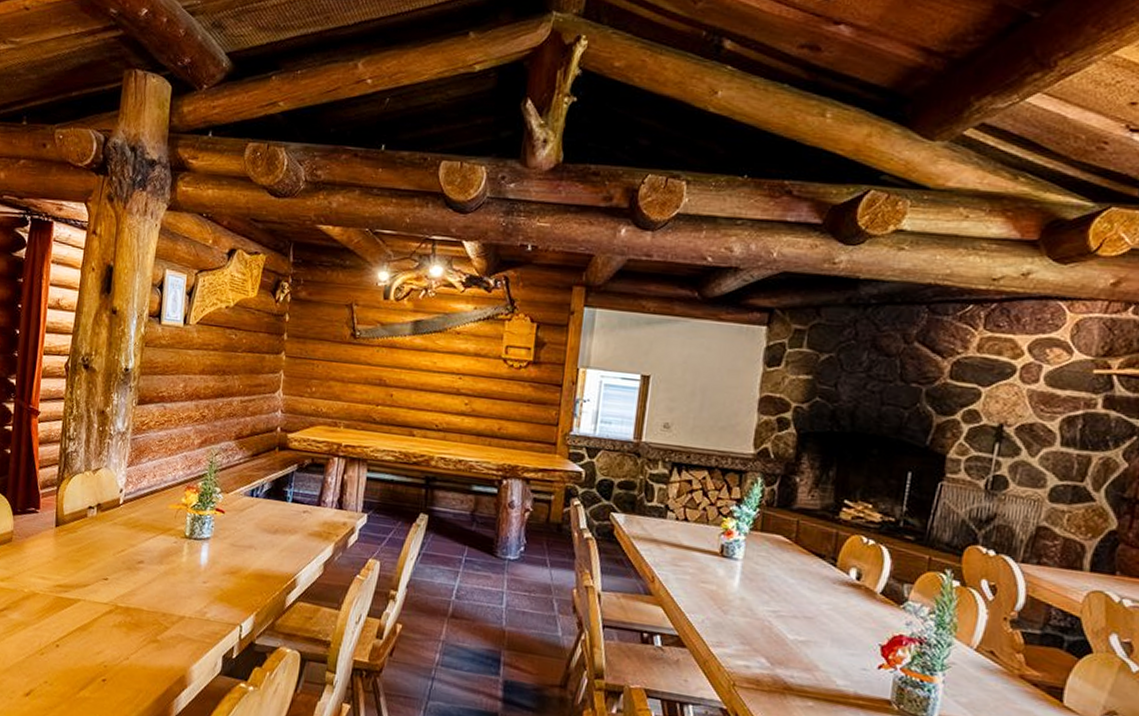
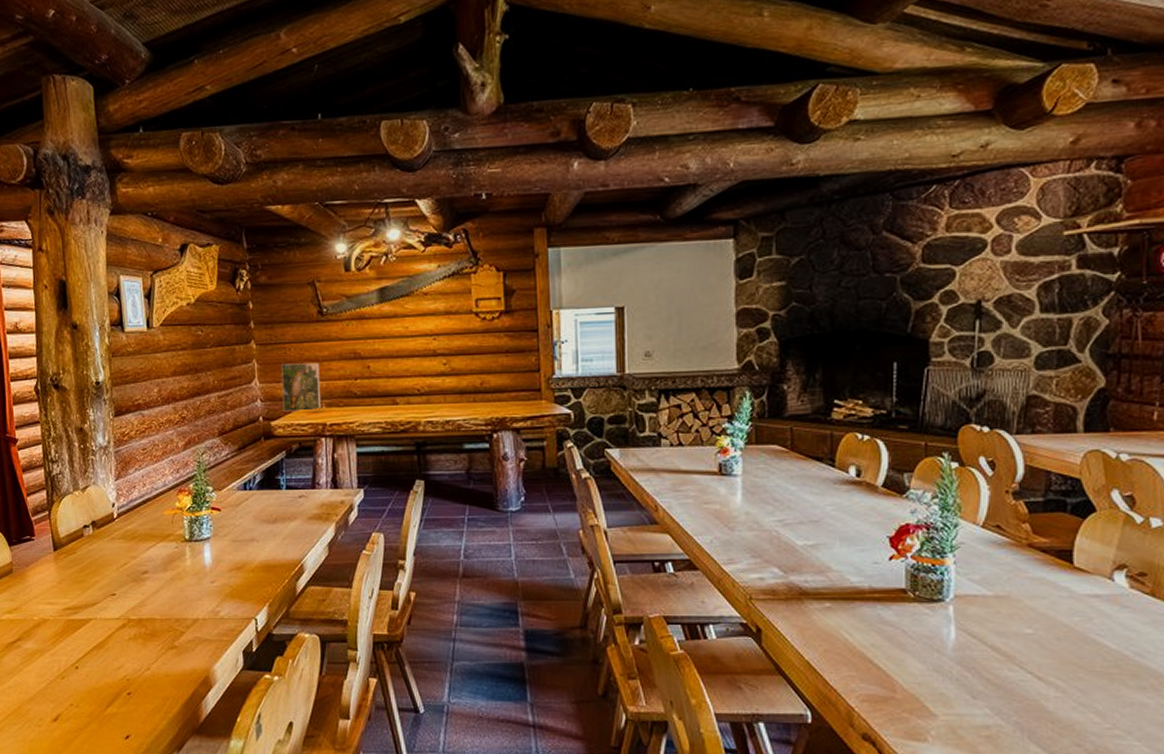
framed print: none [301,379,344,428] -> present [281,363,322,412]

